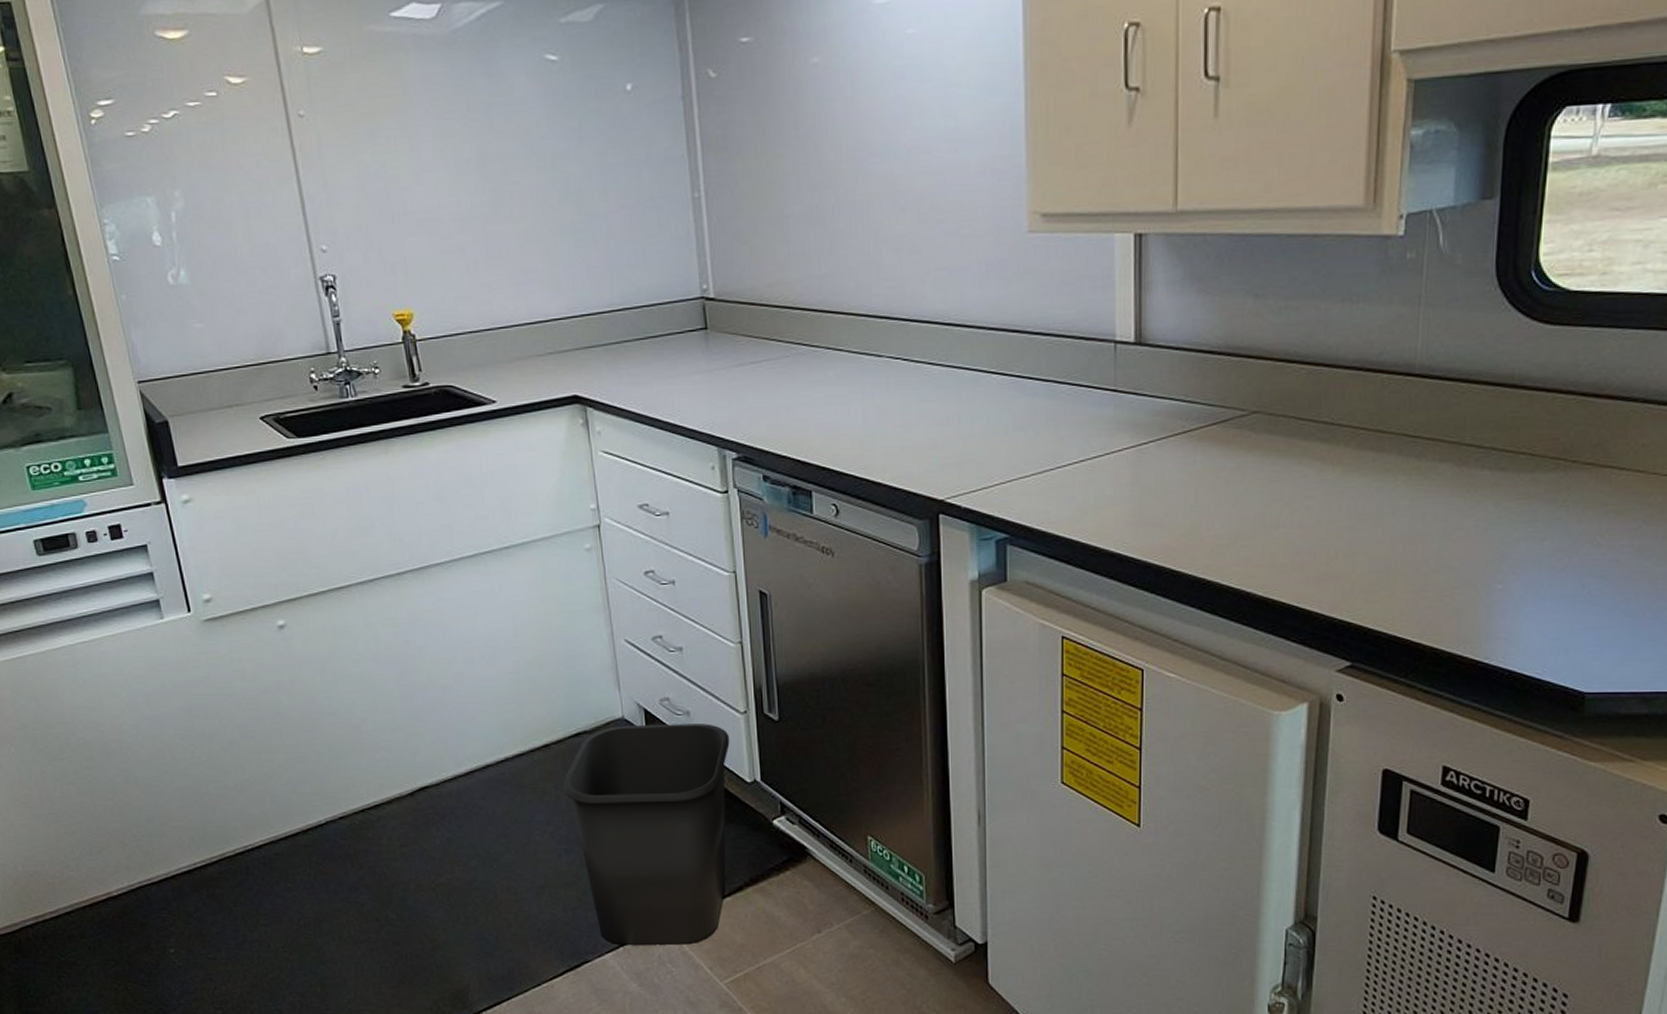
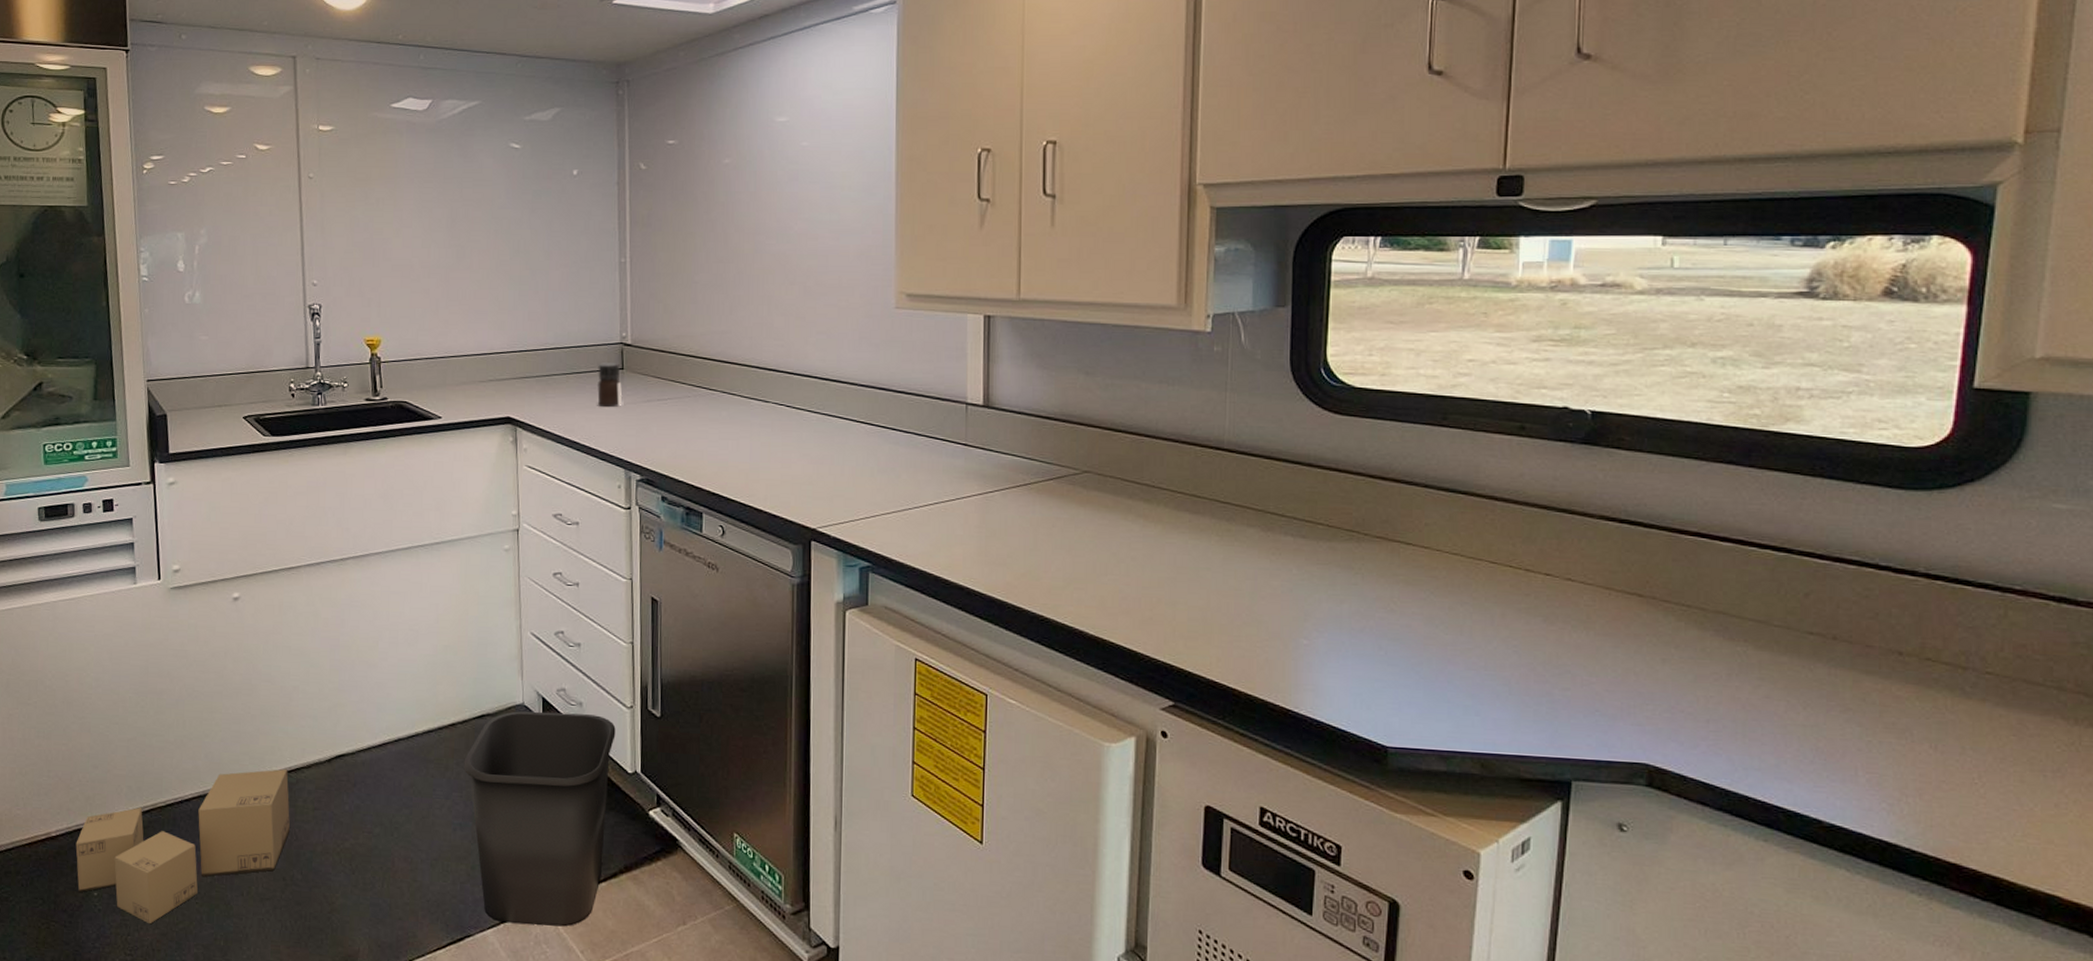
cardboard box: none [141,806,378,977] -> present [75,768,291,924]
bottle: none [677,322,708,377] -> present [597,363,622,408]

